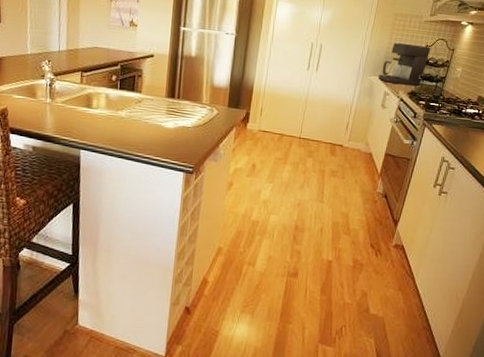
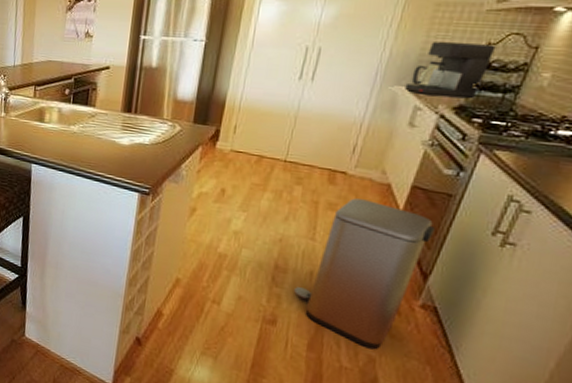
pedal bin: none [310,166,401,285] -> present [294,198,436,350]

